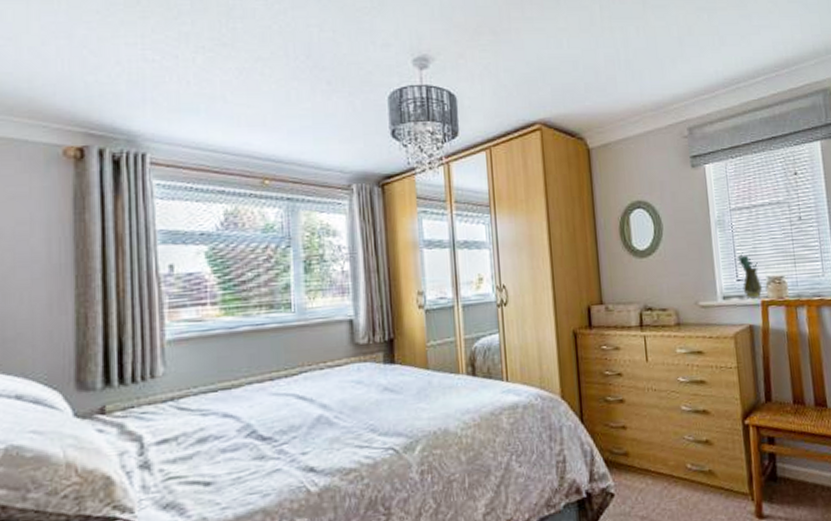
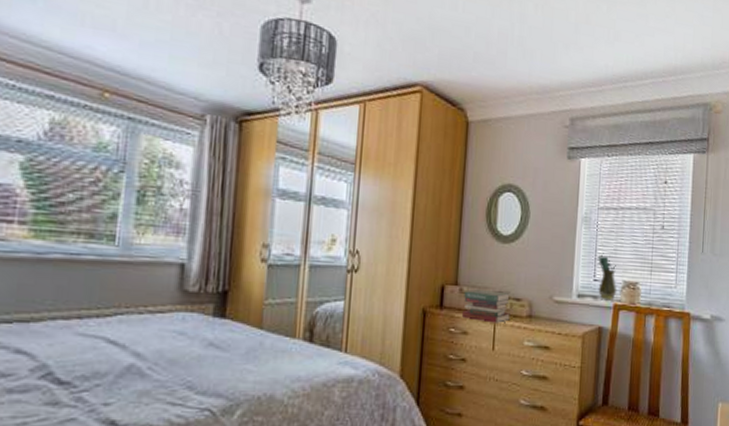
books: none [610,304,659,337] -> present [462,288,510,325]

